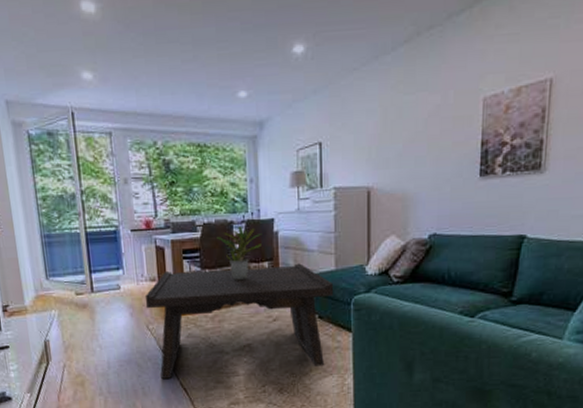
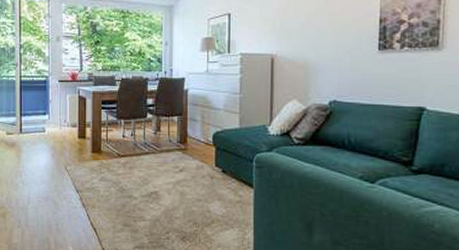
coffee table: present [144,263,334,379] -> none [65,118,238,219]
potted plant: present [217,226,262,281] -> none [133,83,174,132]

